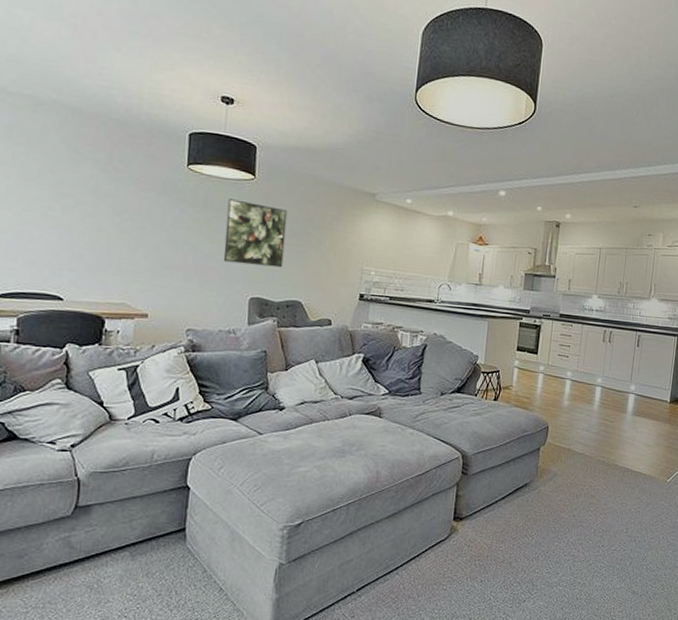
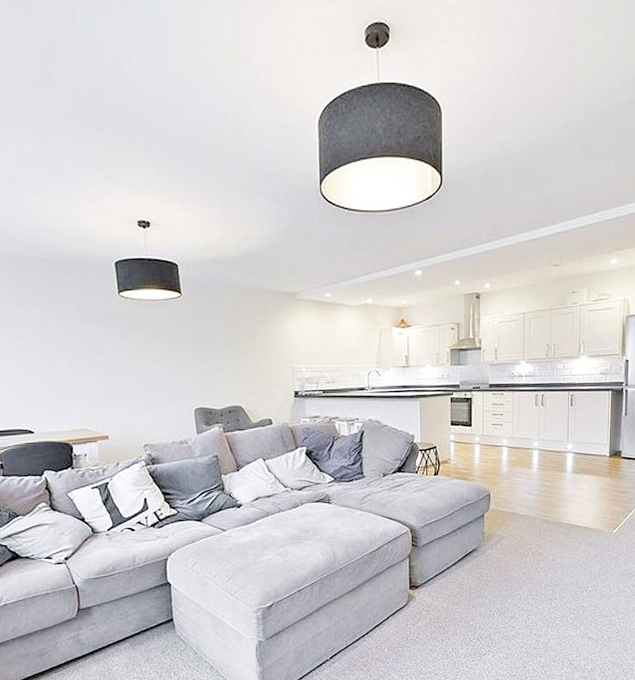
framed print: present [223,198,288,268] -> none [160,318,220,379]

